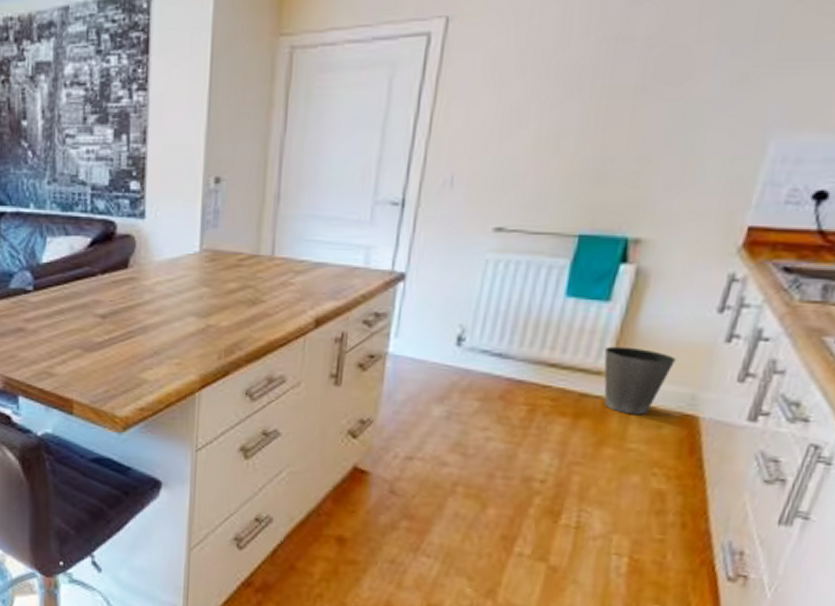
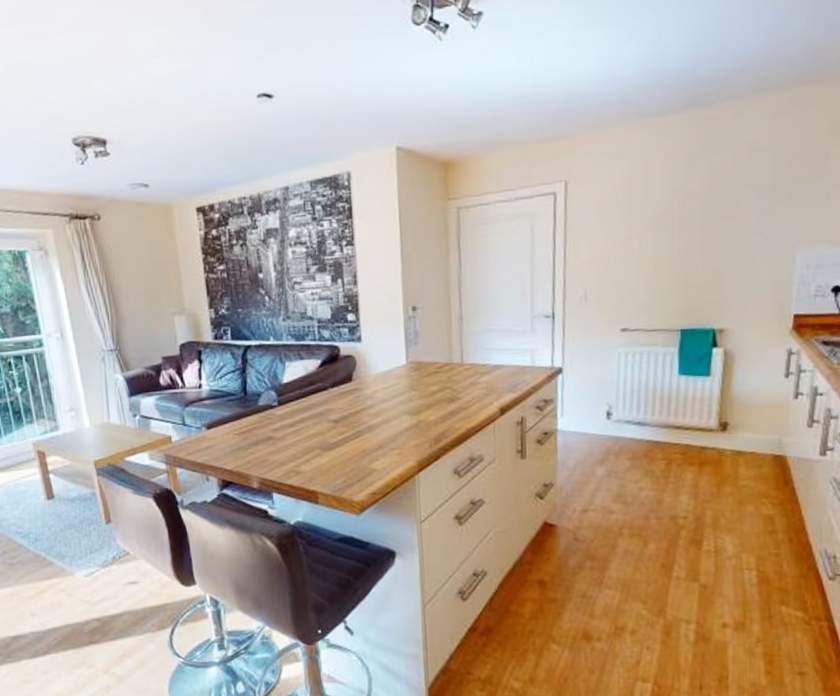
waste basket: present [604,346,677,415] -> none [712,408,764,460]

